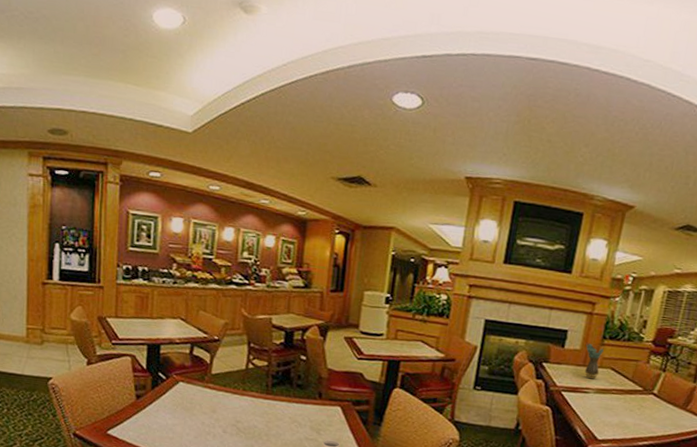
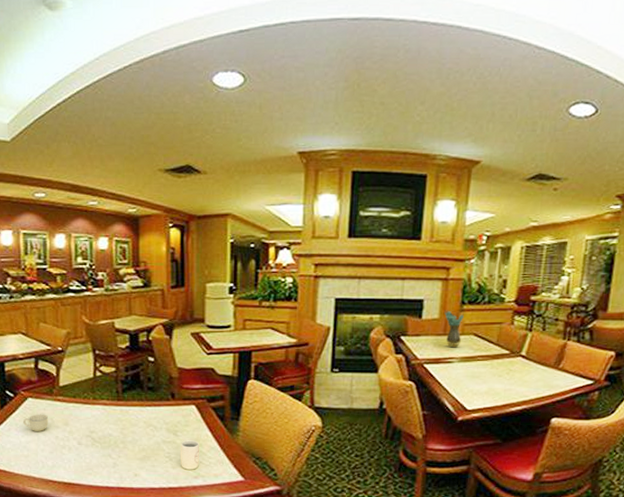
cup: none [172,398,197,417] -> present [23,414,48,432]

